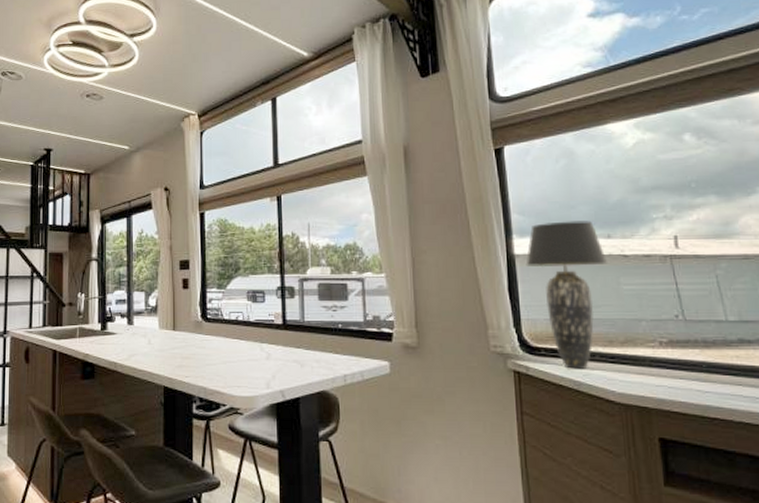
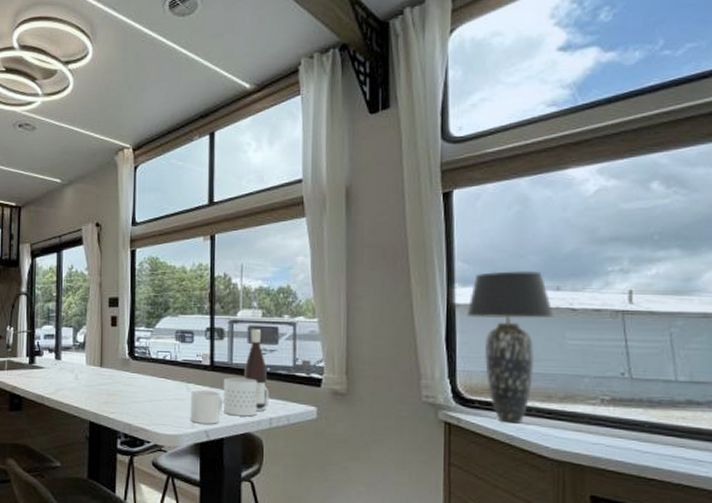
mug: none [264,350,298,384] -> present [190,390,224,424]
mug: none [296,335,342,374] -> present [223,377,269,417]
bottle: none [317,286,340,368] -> present [245,329,267,411]

